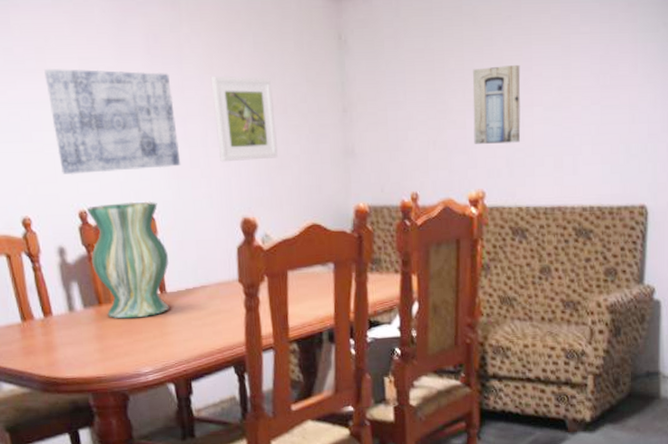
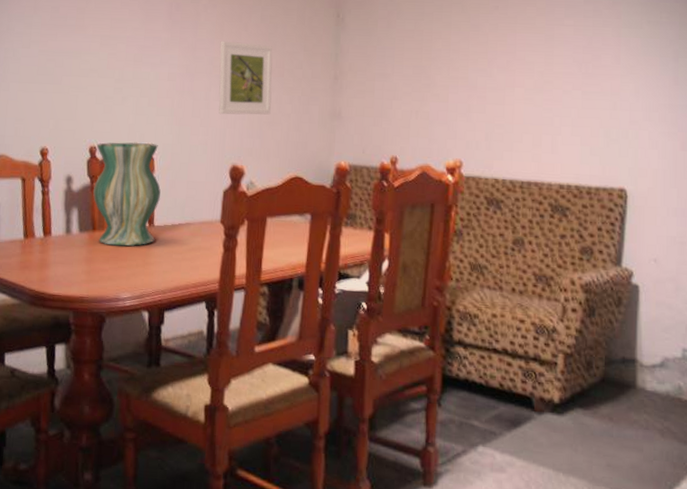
wall art: present [44,69,181,175] -> none [80,26,185,115]
wall art: present [472,64,521,144] -> none [455,48,504,119]

